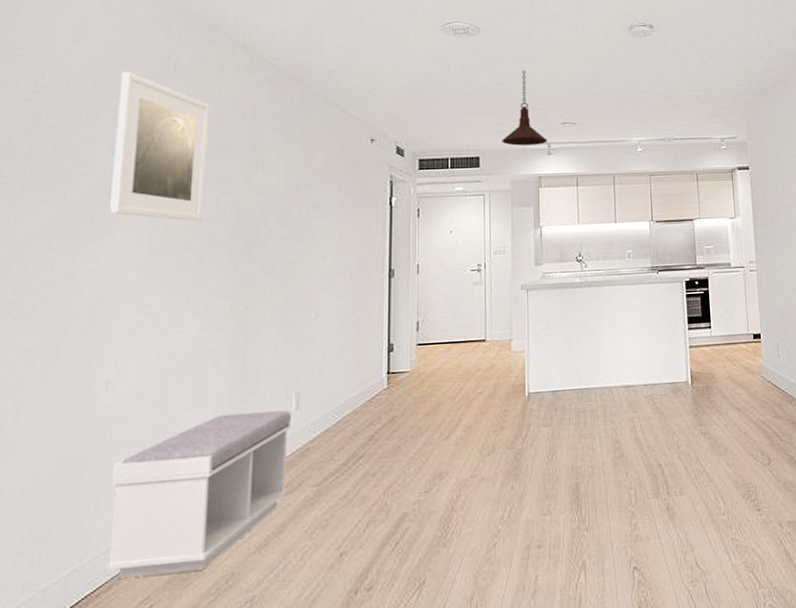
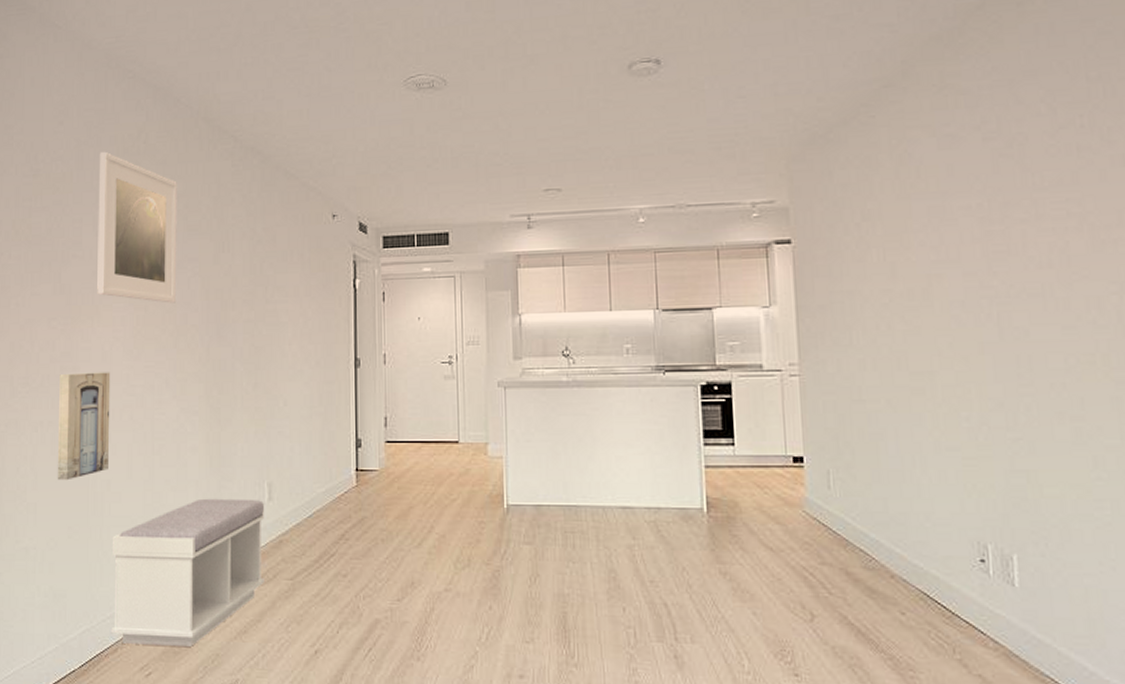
wall art: none [46,292,121,411] -> present [57,372,111,481]
pendant light: present [502,70,547,146] -> none [474,128,527,219]

